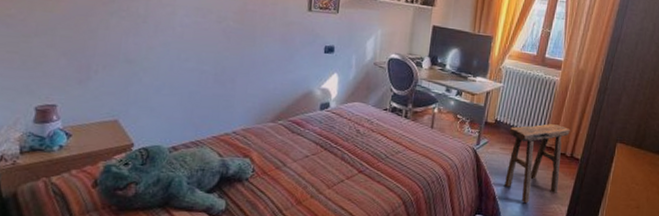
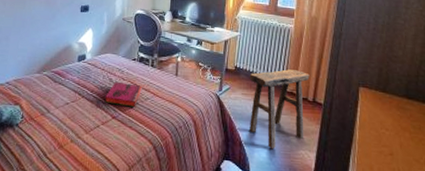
hardback book: none [351,133,394,161] -> present [105,81,142,108]

